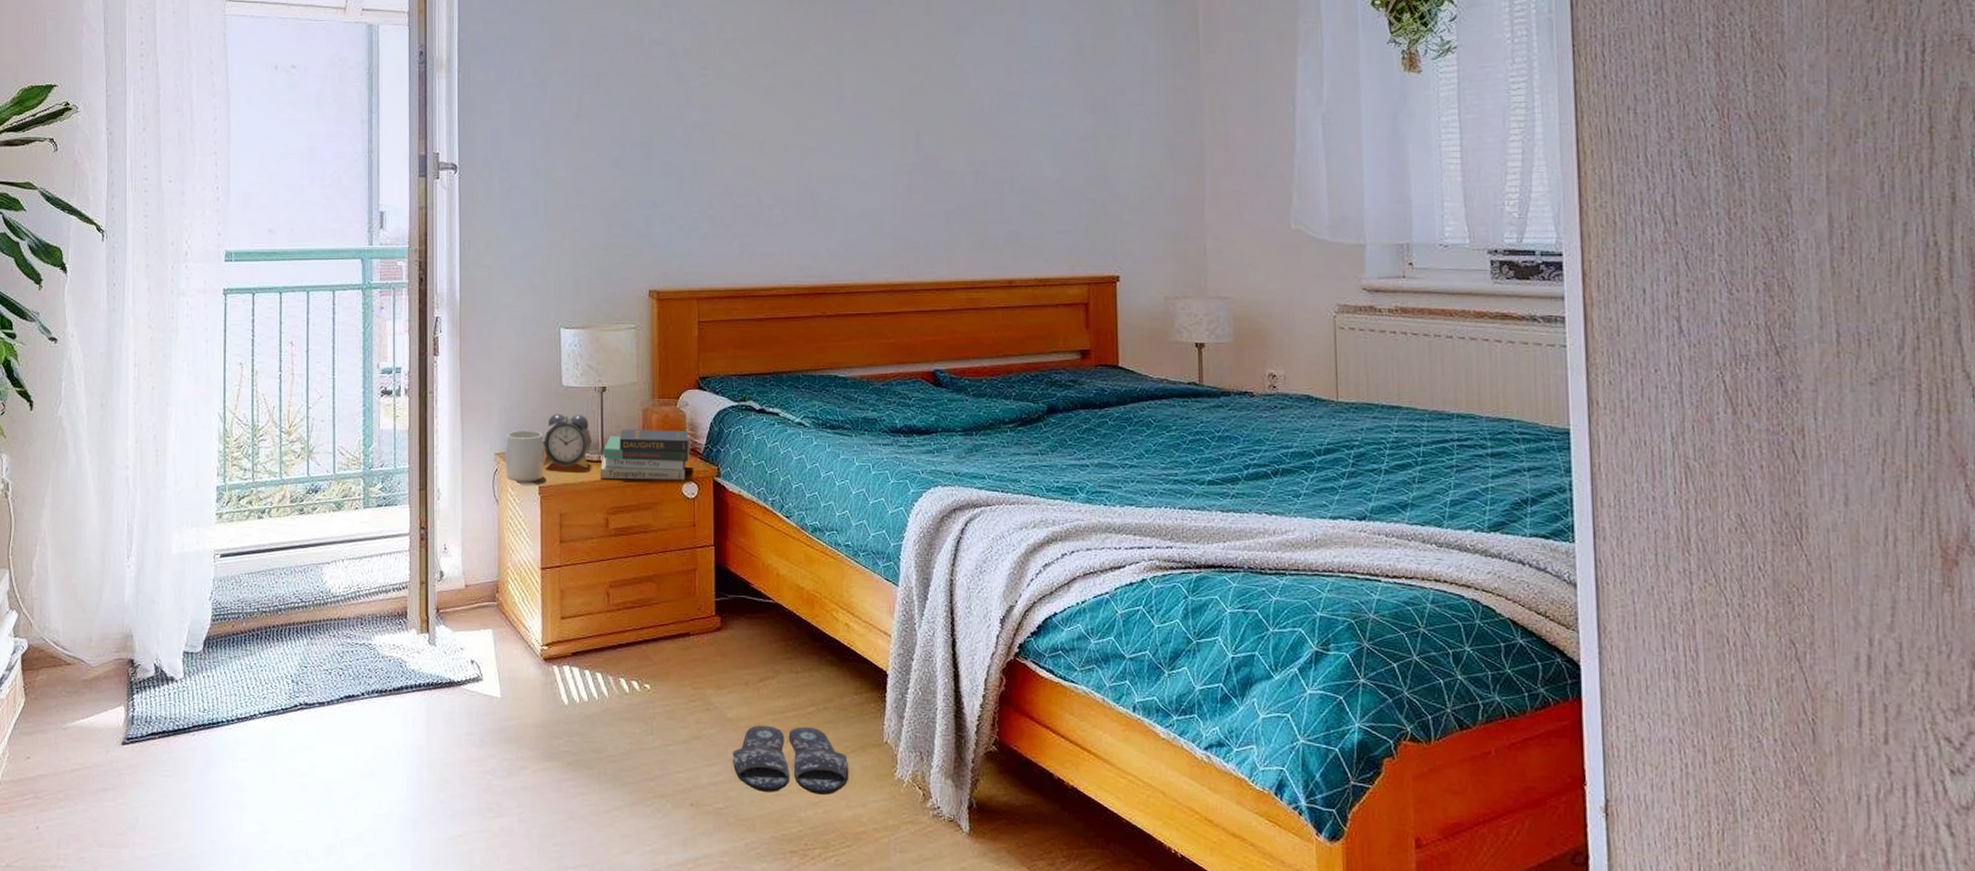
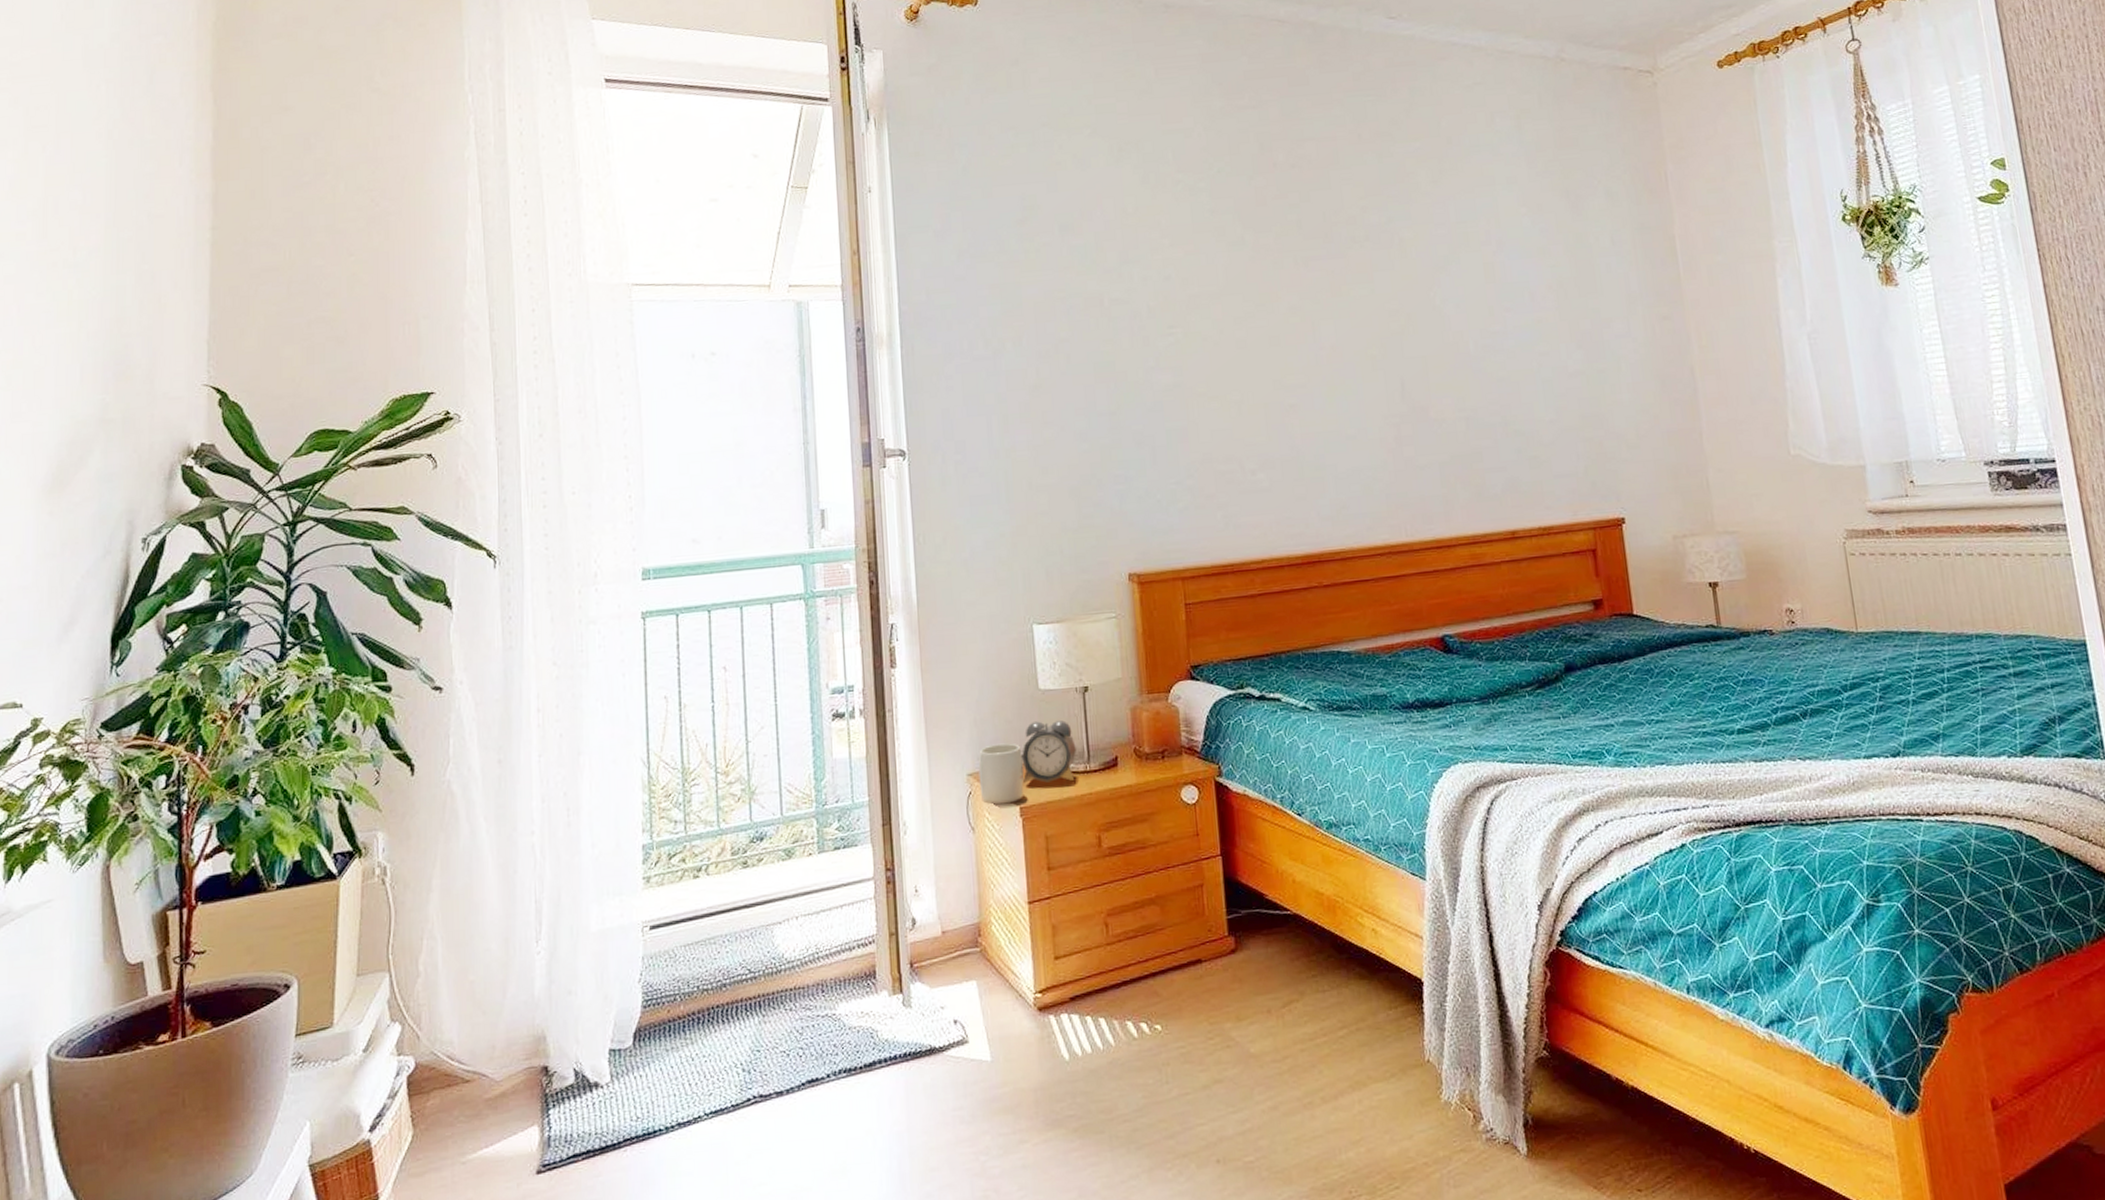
books: present [601,429,690,481] -> none [1088,727,1187,792]
slippers: present [732,725,848,793] -> none [1259,1053,1390,1135]

